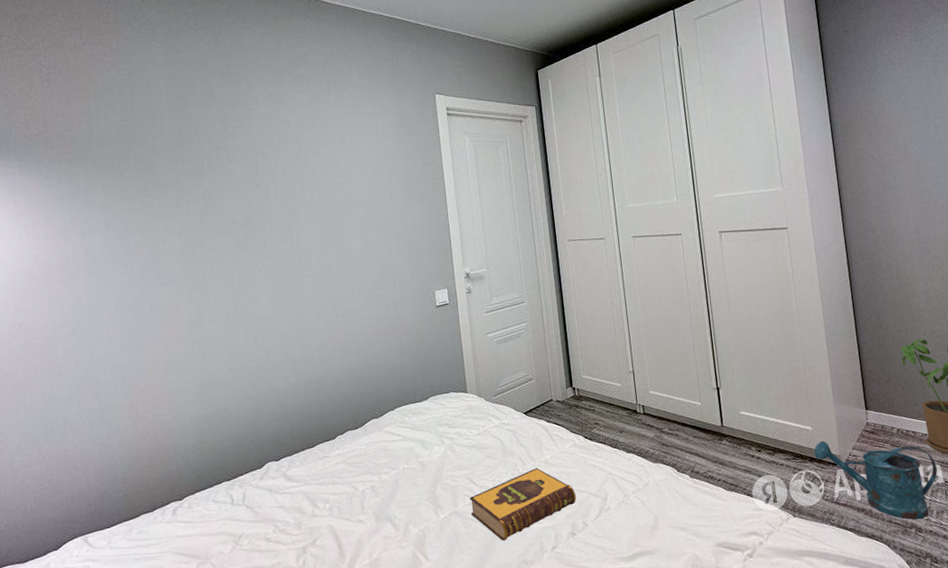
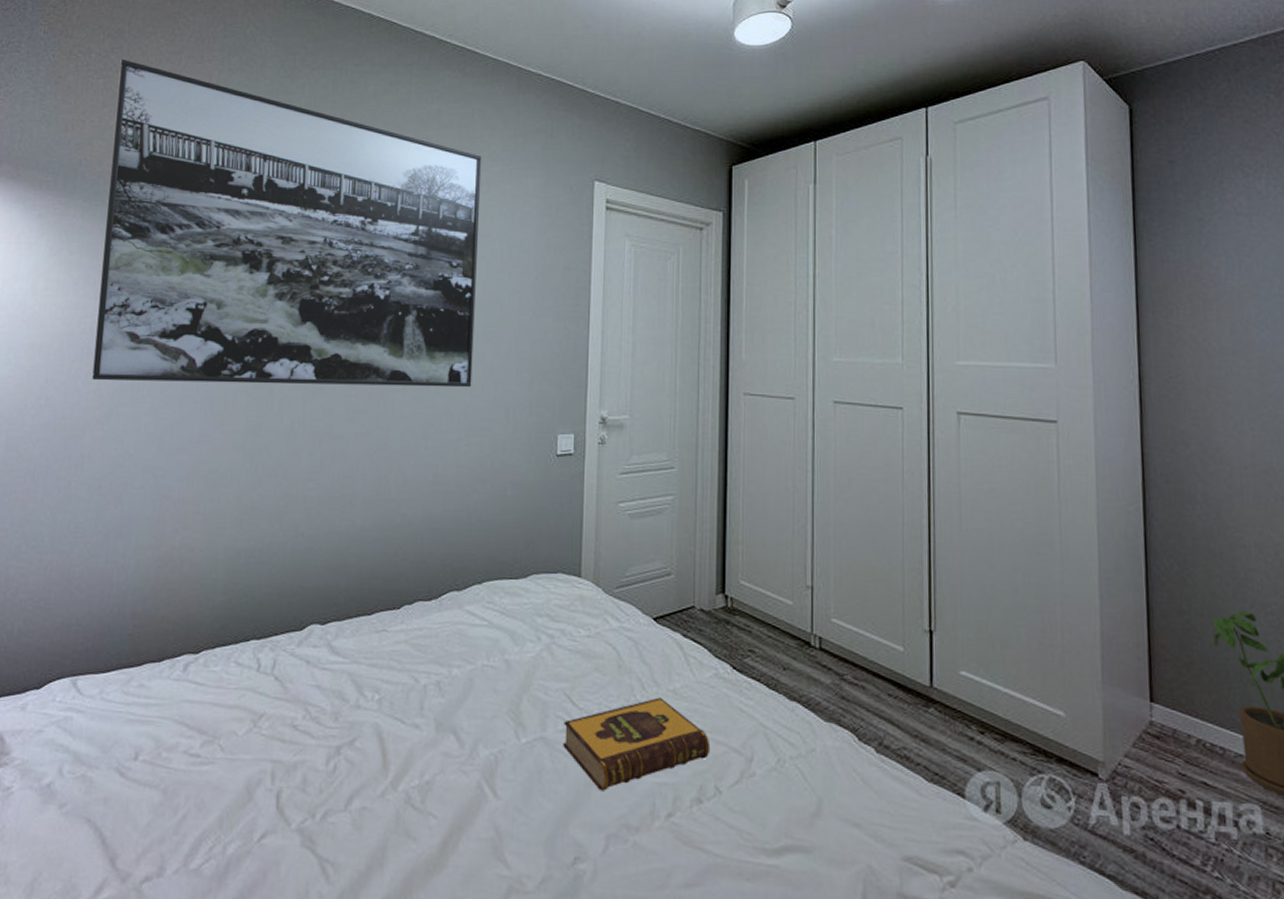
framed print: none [29,38,364,305] -> present [92,58,482,388]
watering can: present [814,440,938,520] -> none [1064,735,1256,882]

